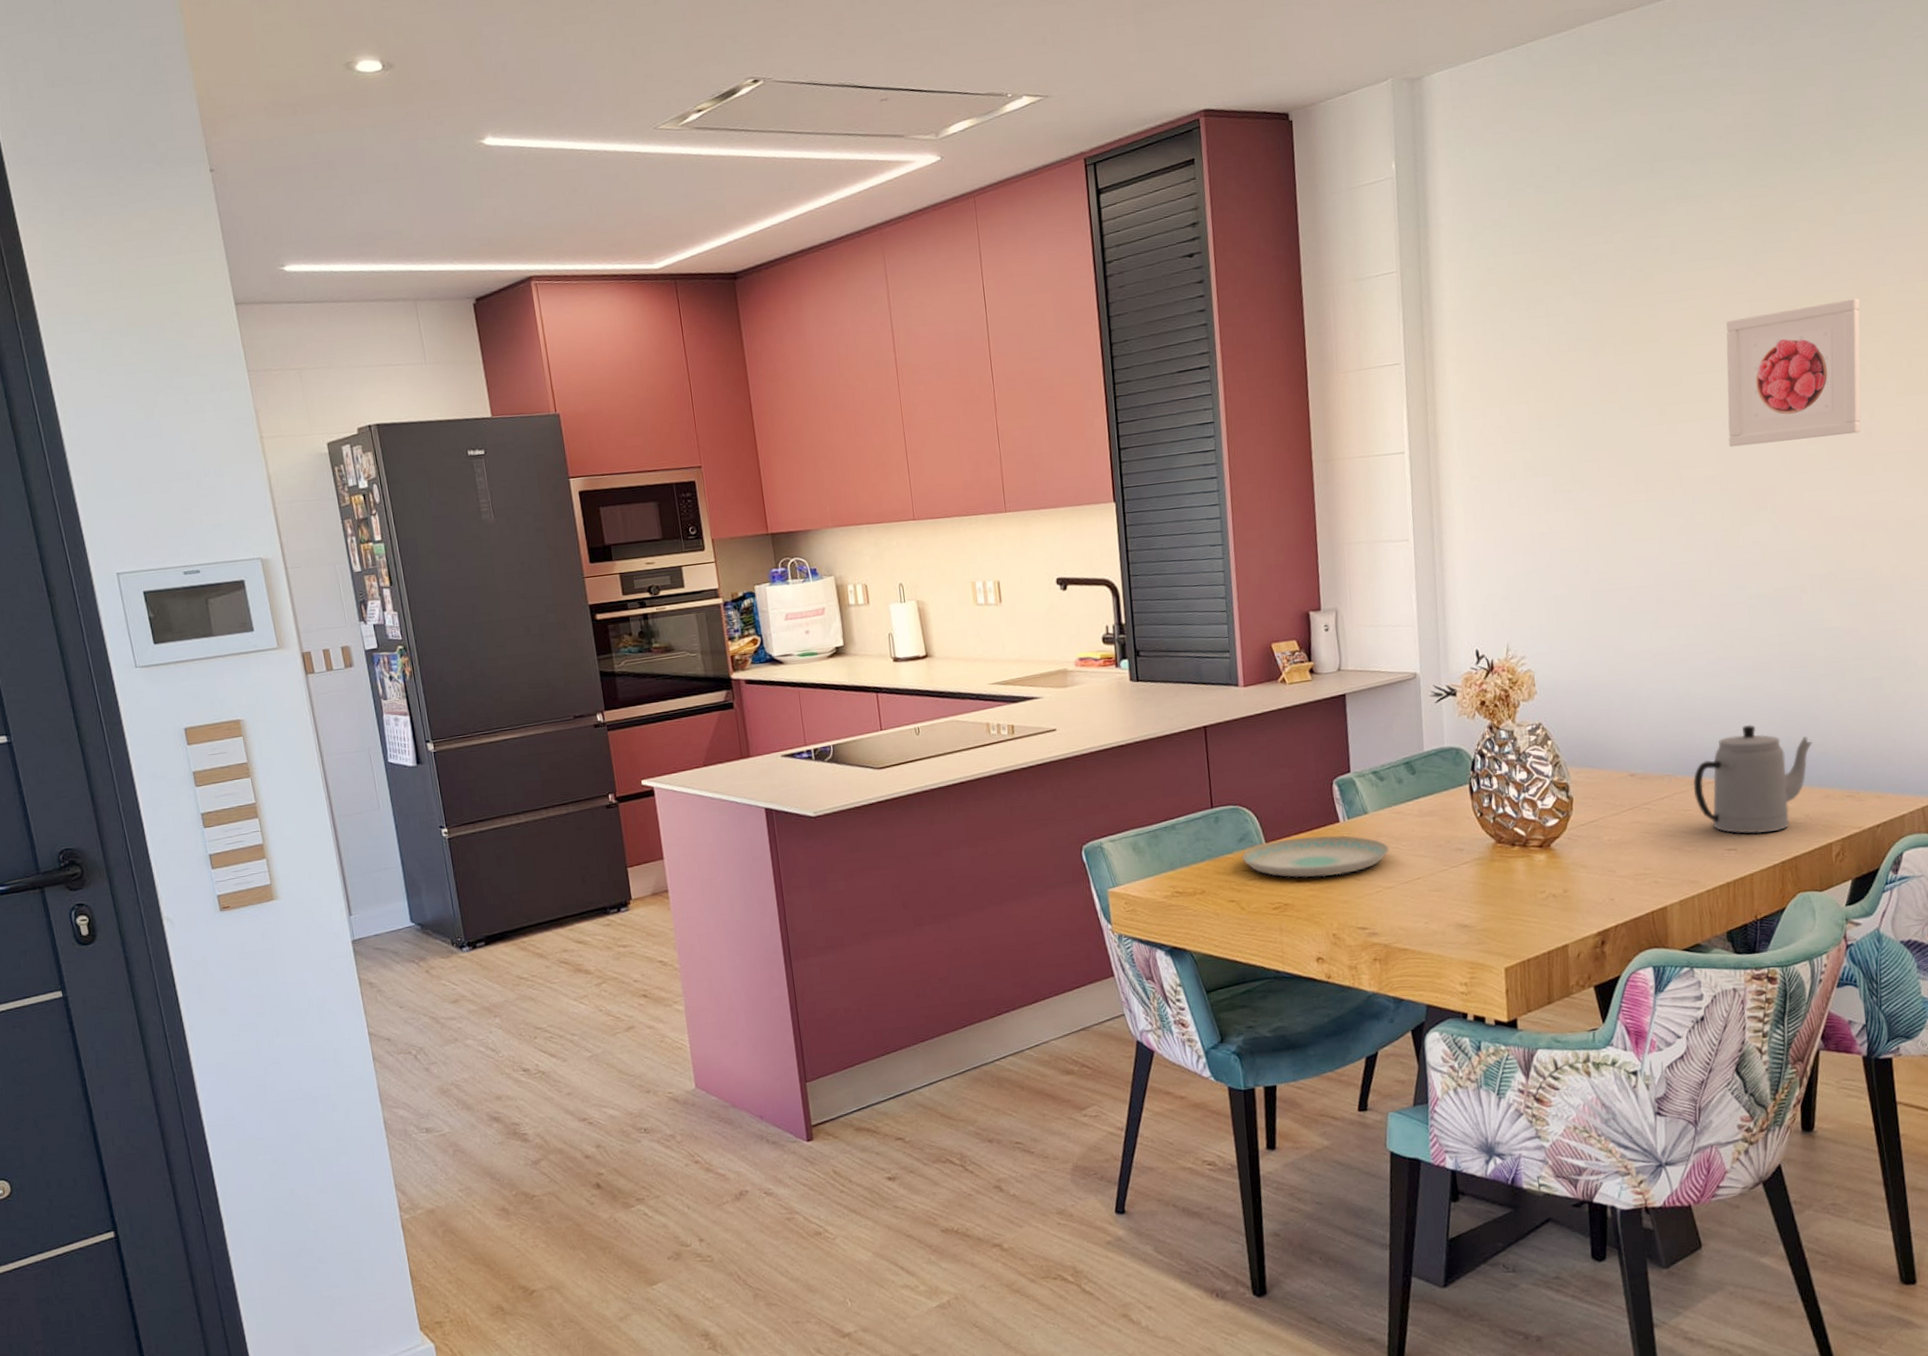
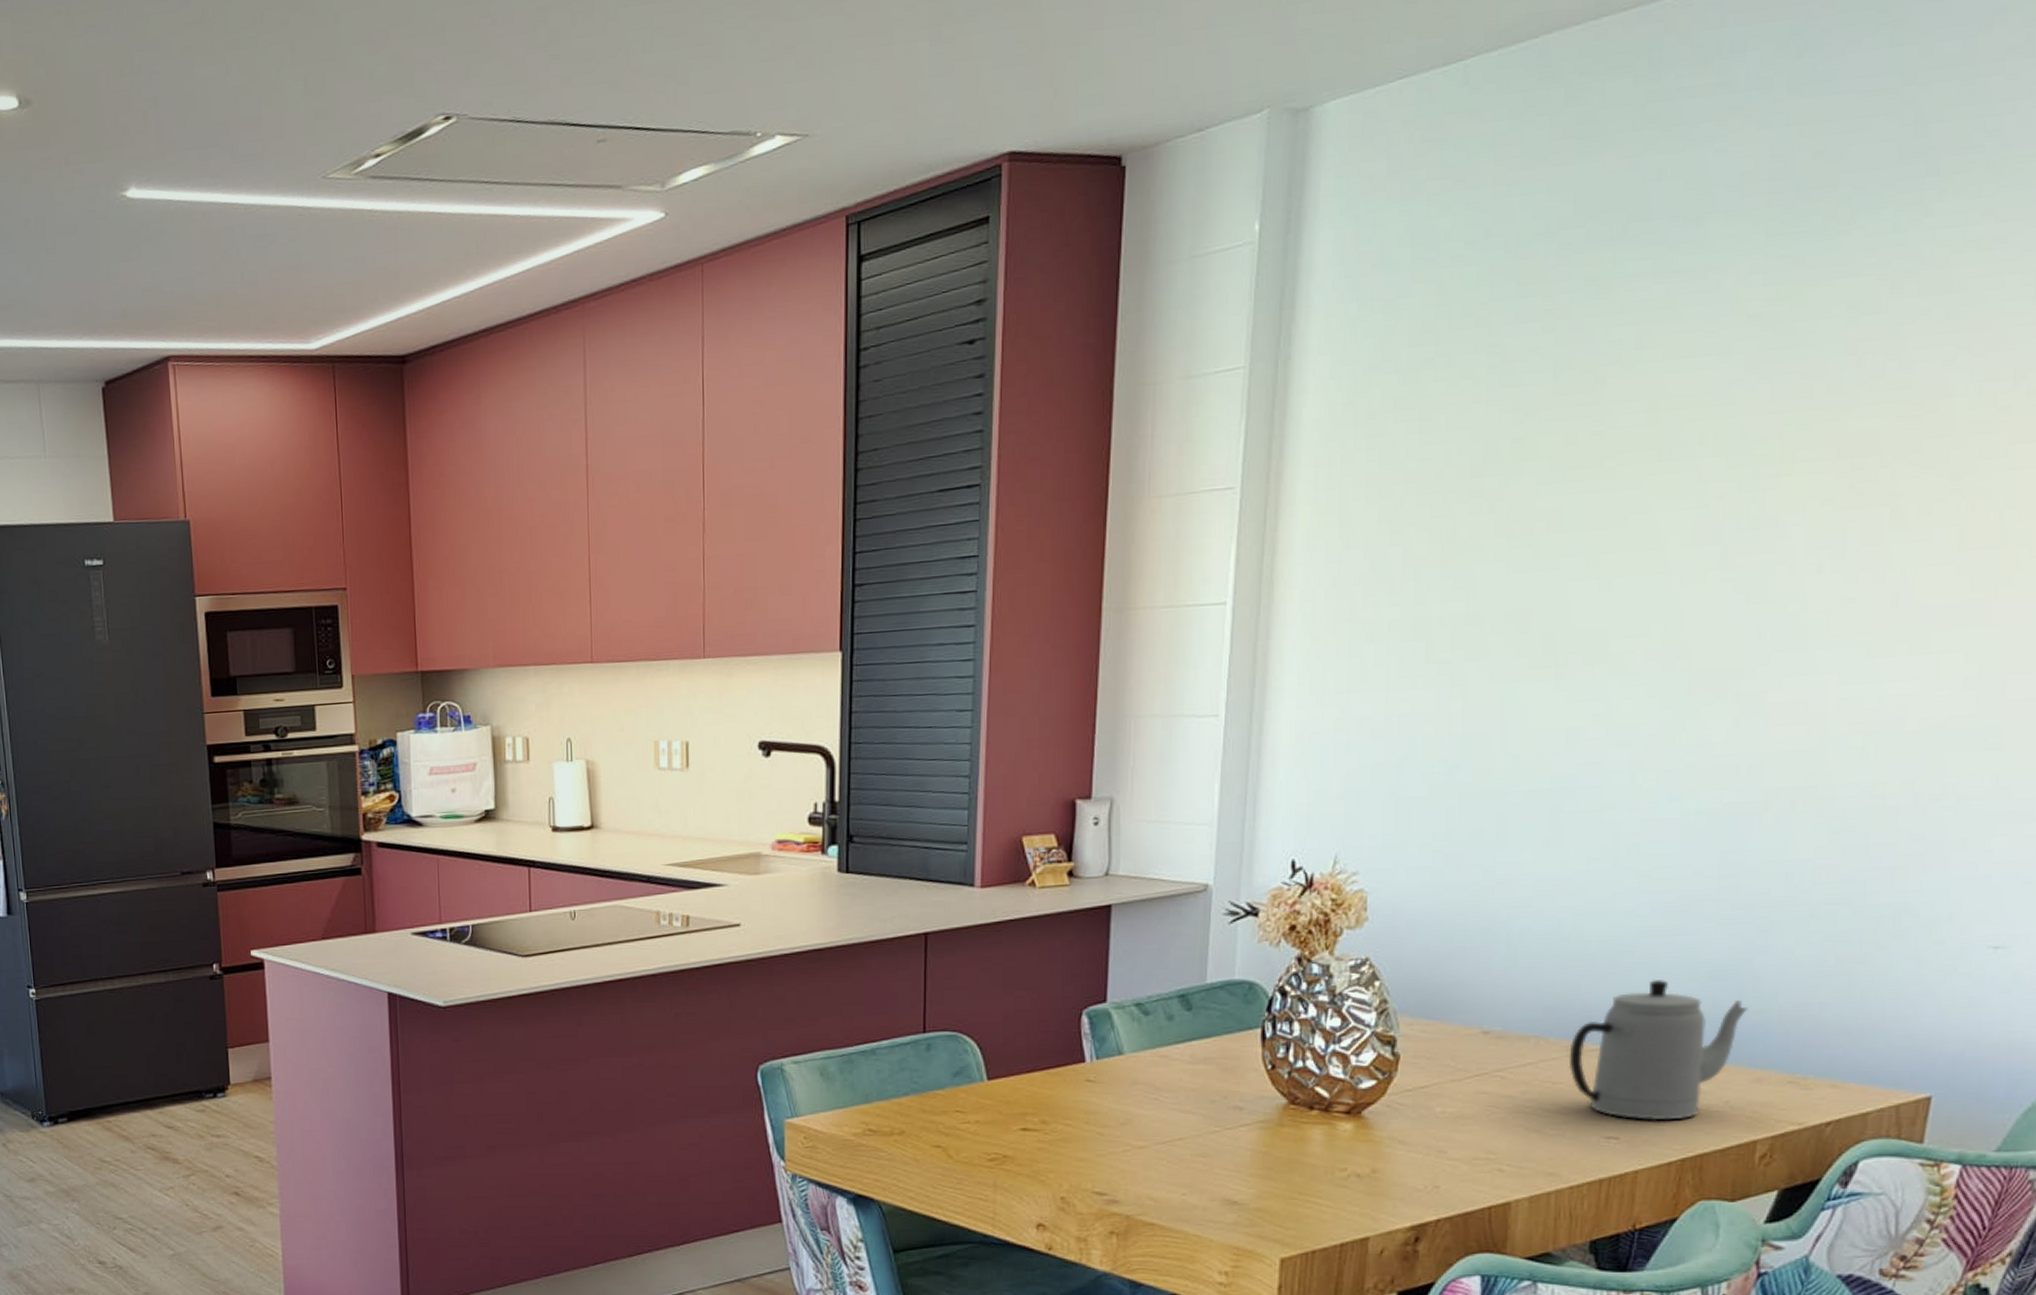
plate: present [1241,835,1390,878] -> none [955,1077,1146,1128]
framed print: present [1726,298,1861,447] -> none [1684,414,1908,613]

